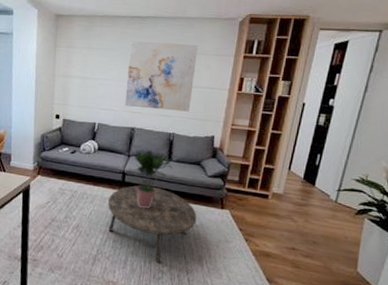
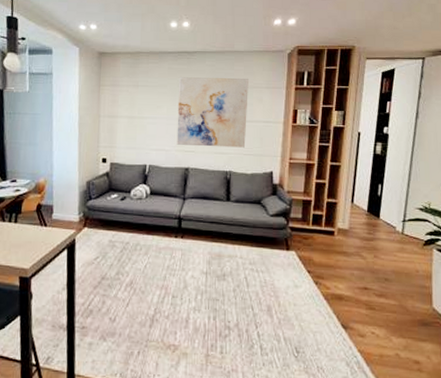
coffee table: present [108,185,197,263] -> none [164,231,262,318]
potted plant: present [134,149,173,209] -> none [190,190,232,257]

